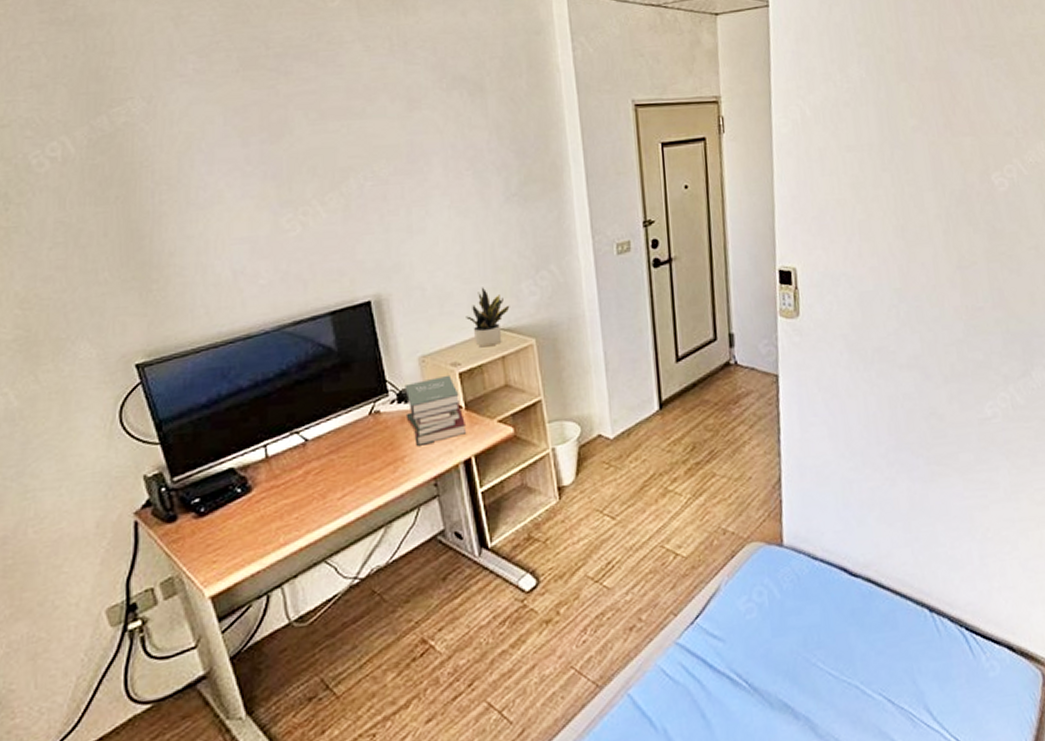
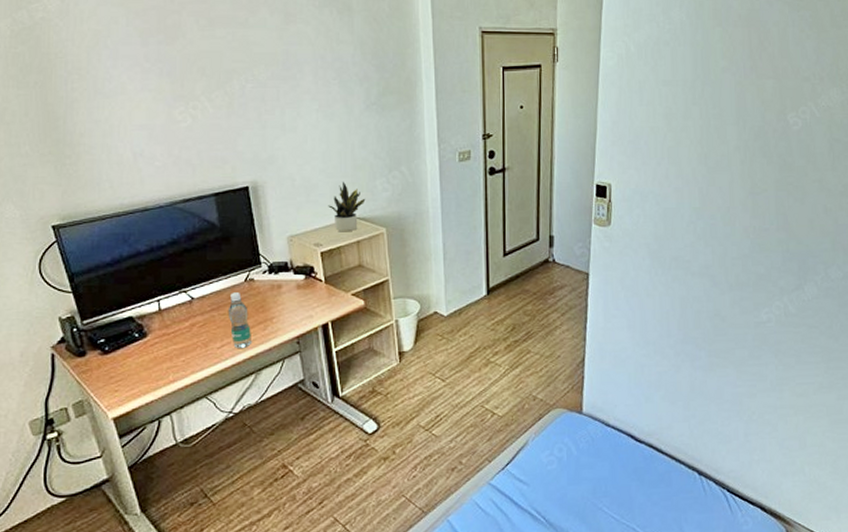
bottle: none [349,428,380,498] -> present [228,292,253,349]
books: present [405,374,467,446] -> none [275,253,326,310]

